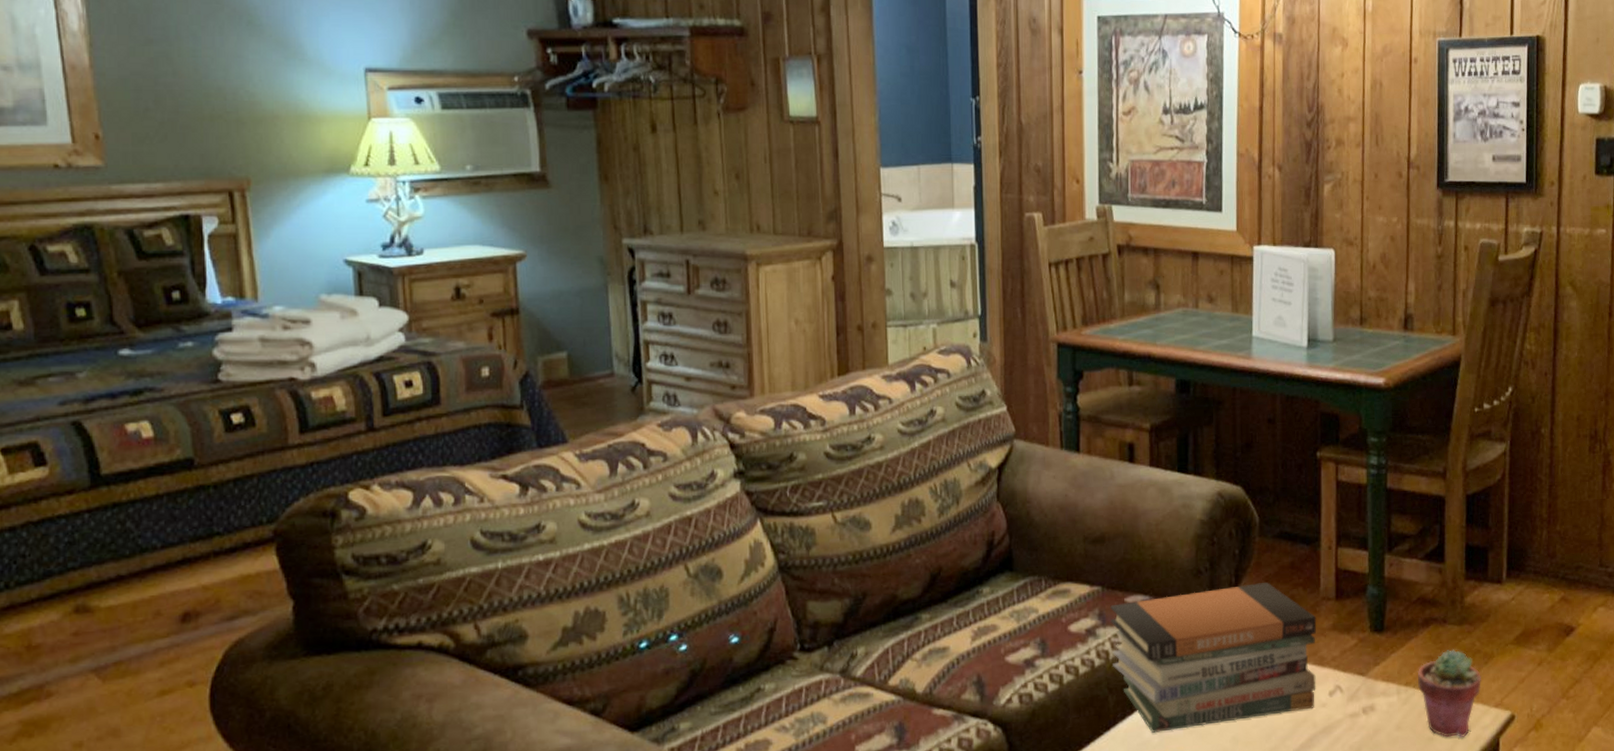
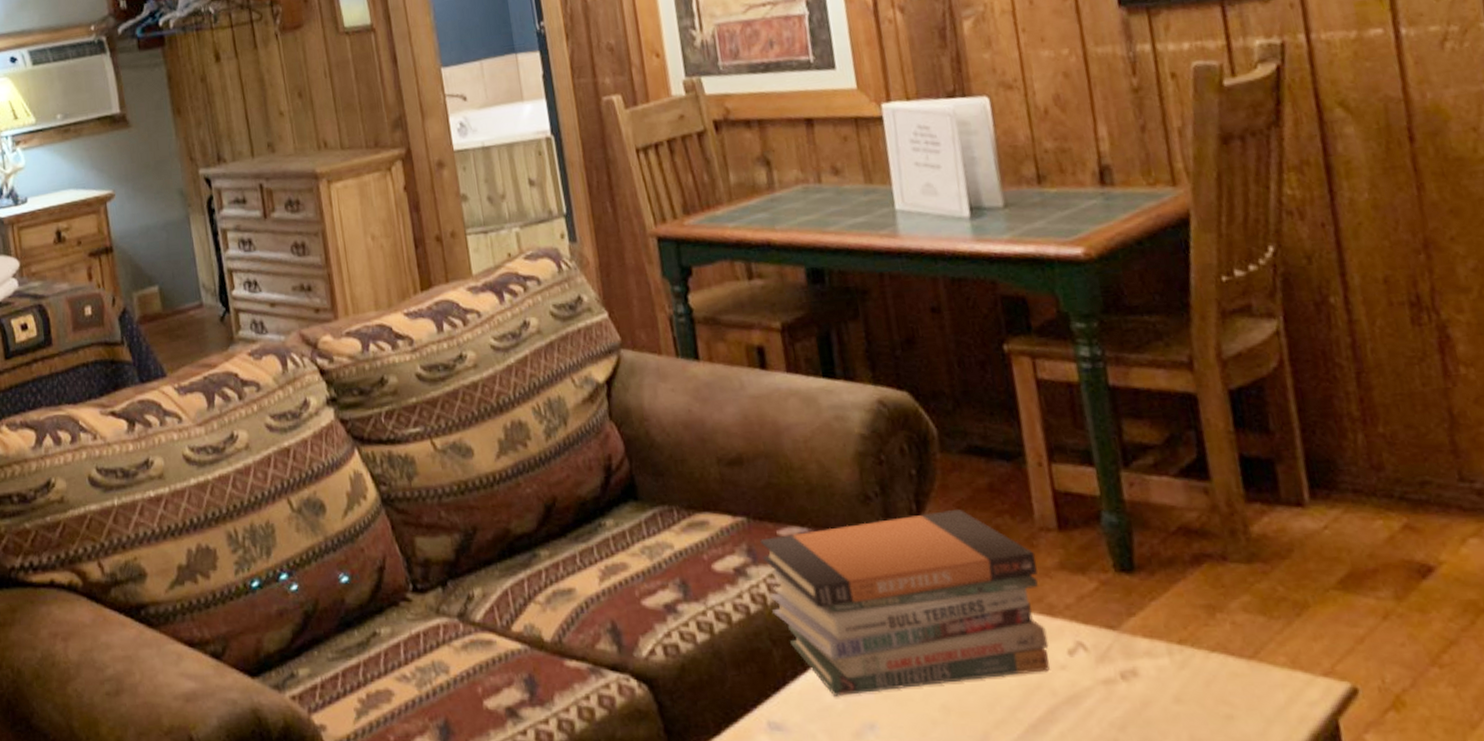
potted succulent: present [1418,649,1481,738] -> none [1194,596,1296,718]

